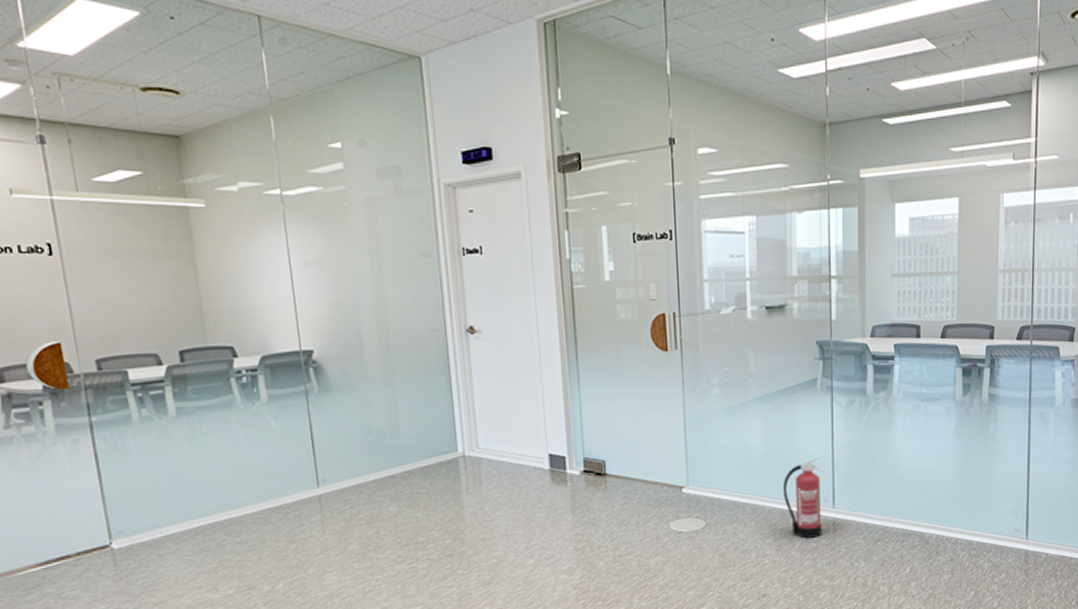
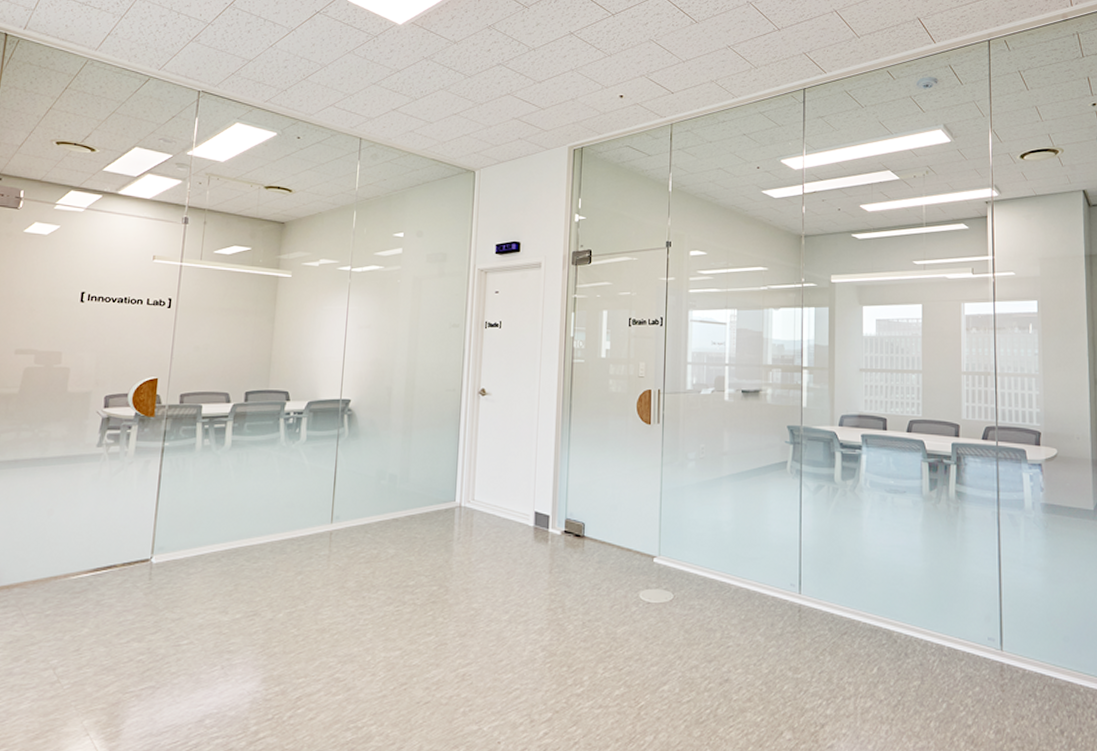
fire extinguisher: present [783,455,825,538] -> none [751,537,792,623]

